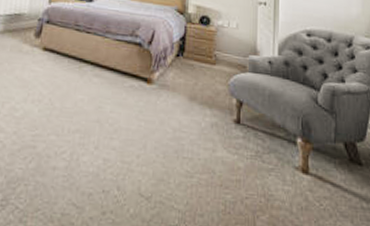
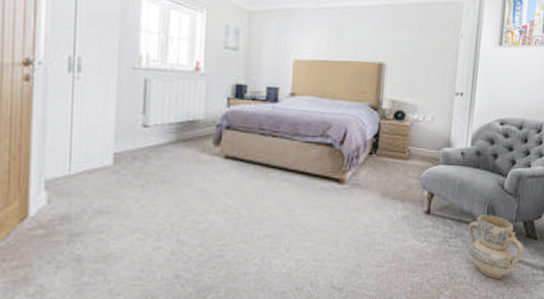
ceramic jug: none [282,130,349,208] -> present [468,215,524,279]

